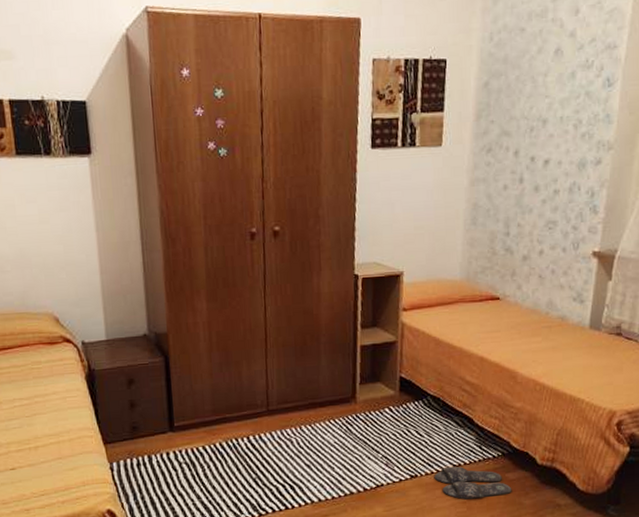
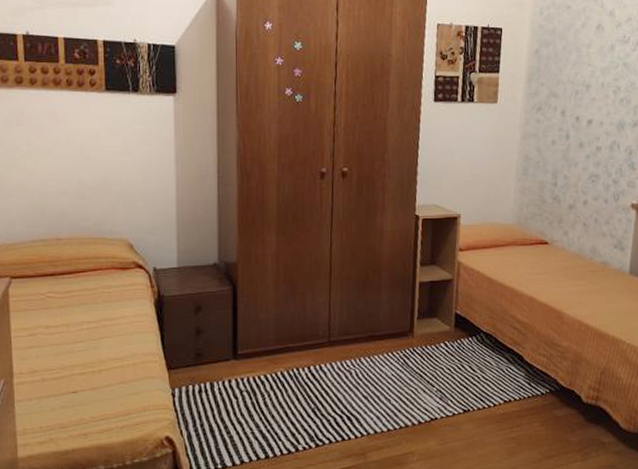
slippers: present [434,466,512,500] -> none [485,401,559,435]

